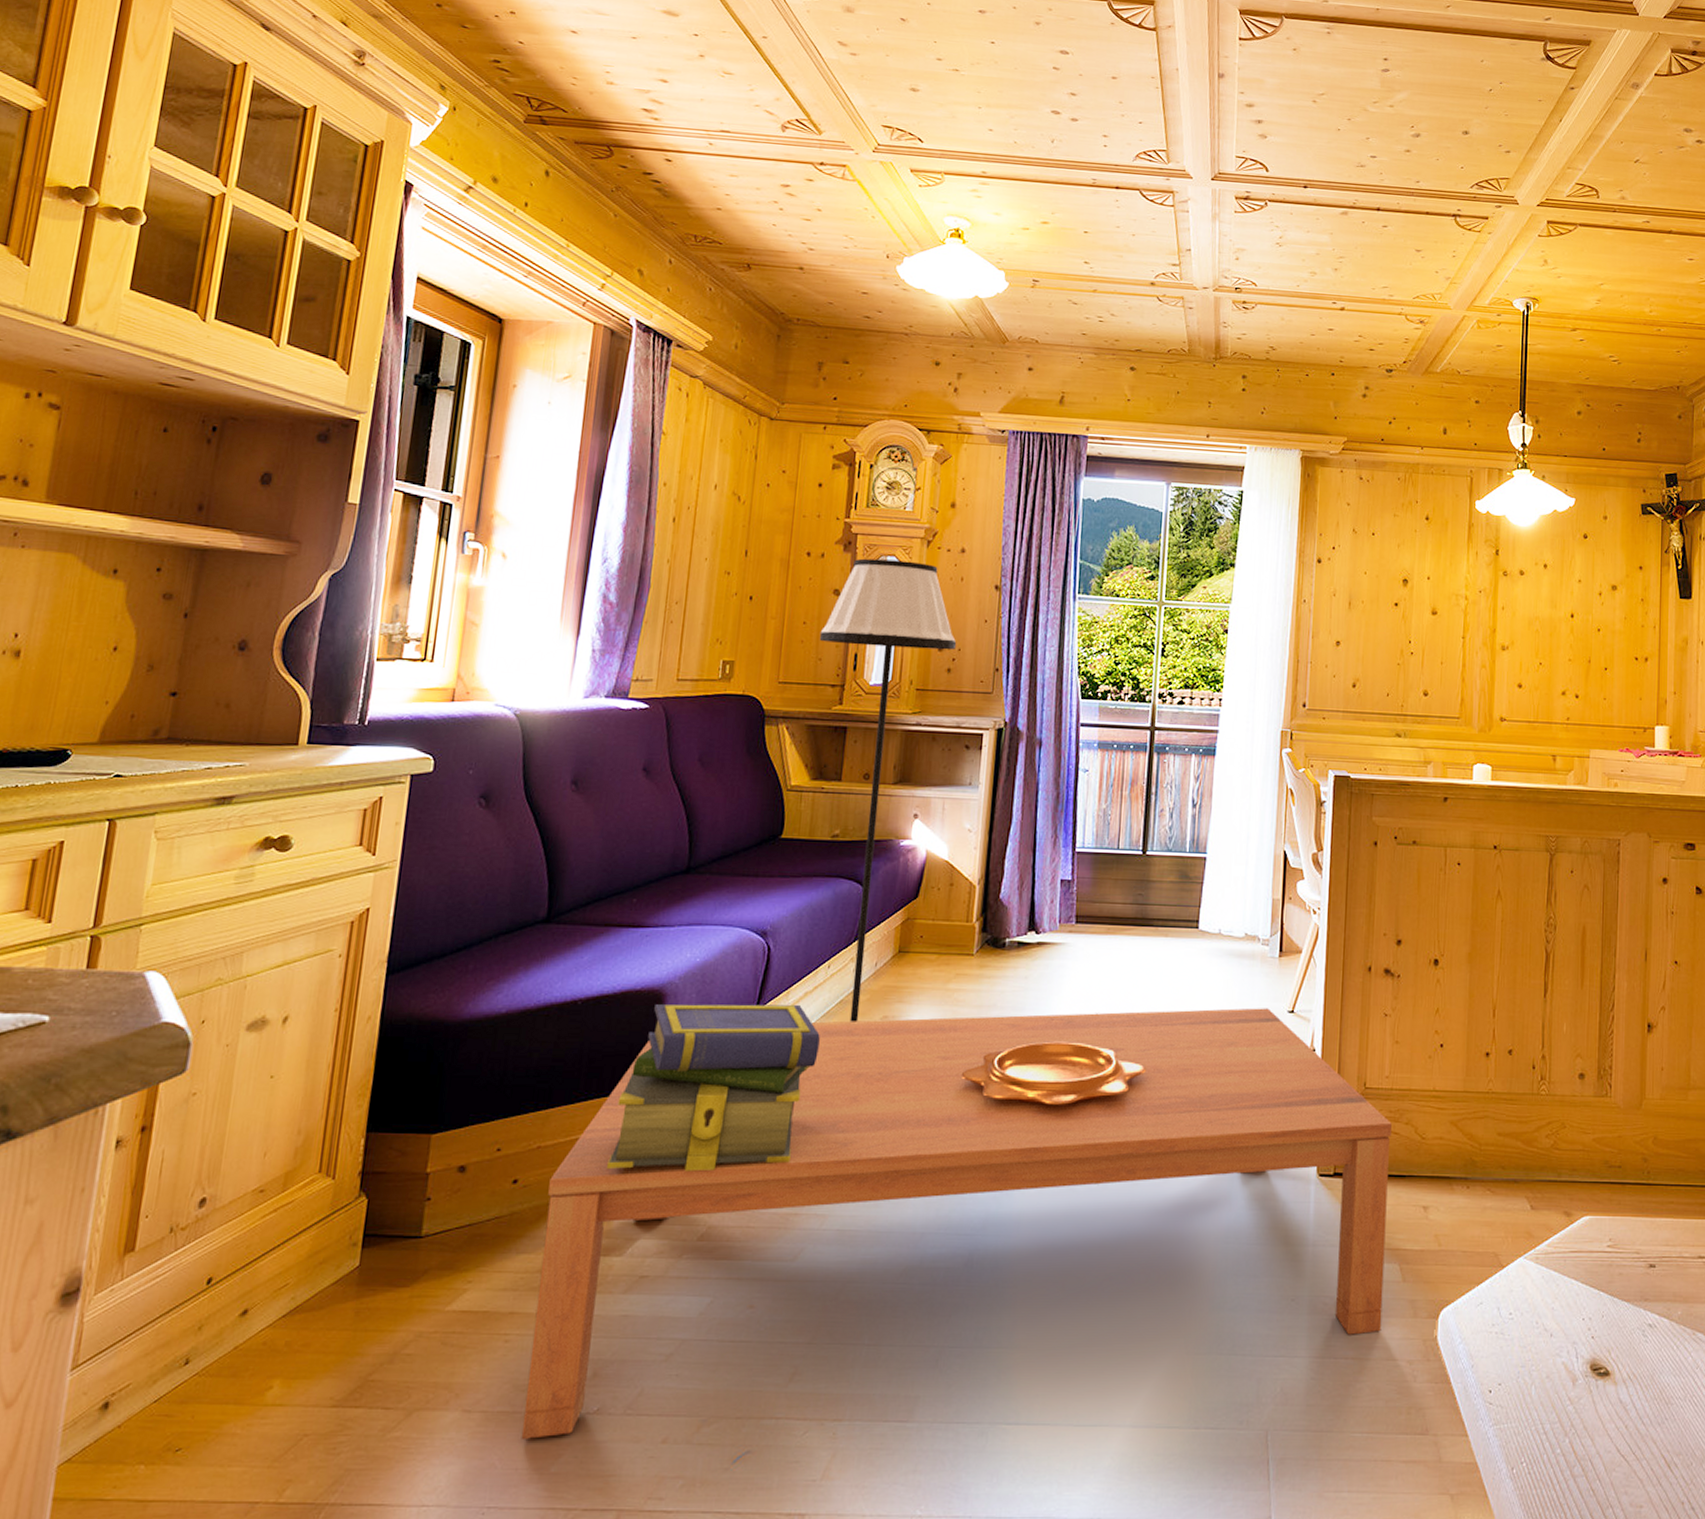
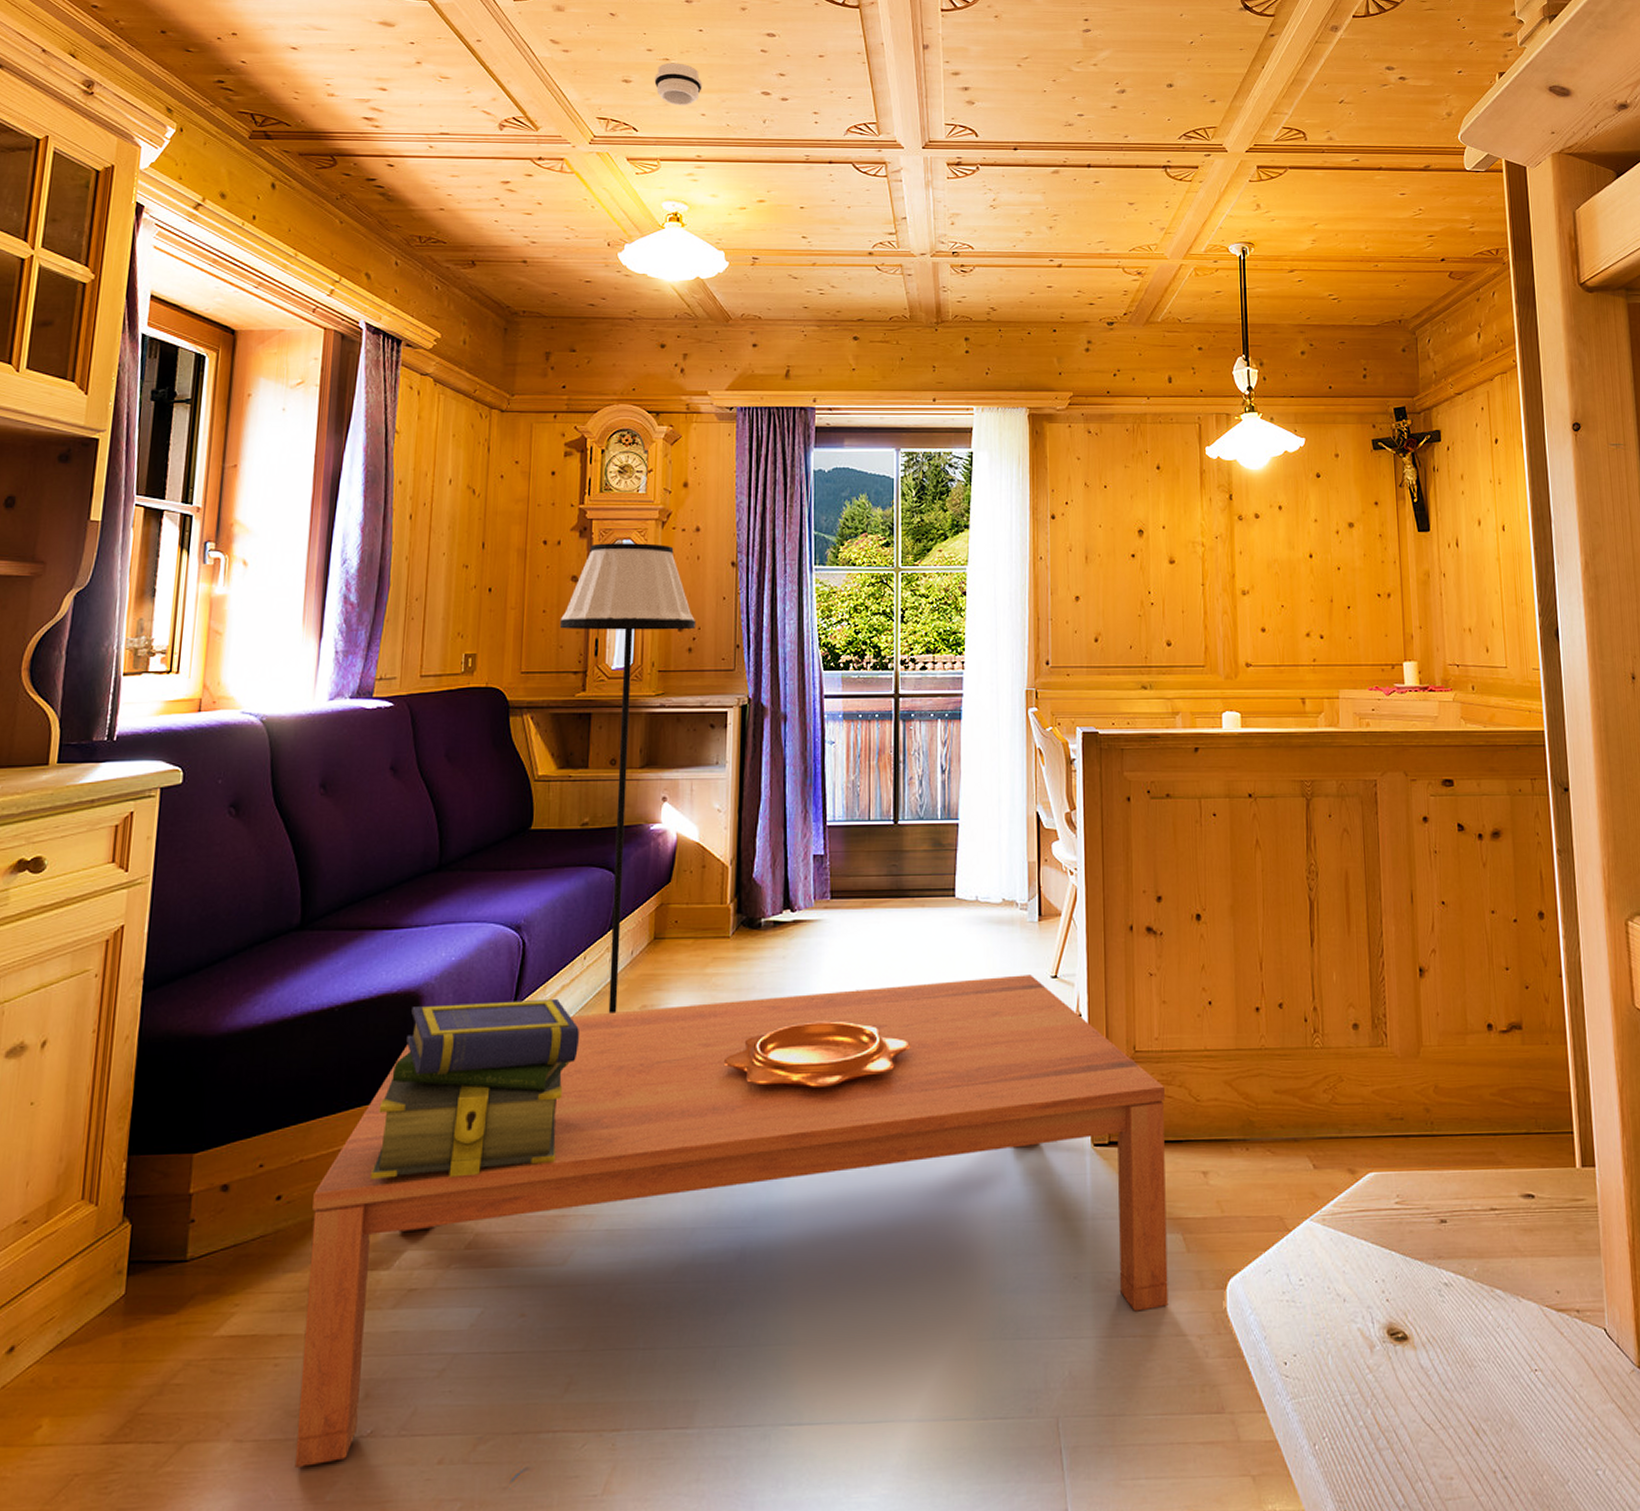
smoke detector: none [942,73,992,120] -> present [654,62,703,106]

